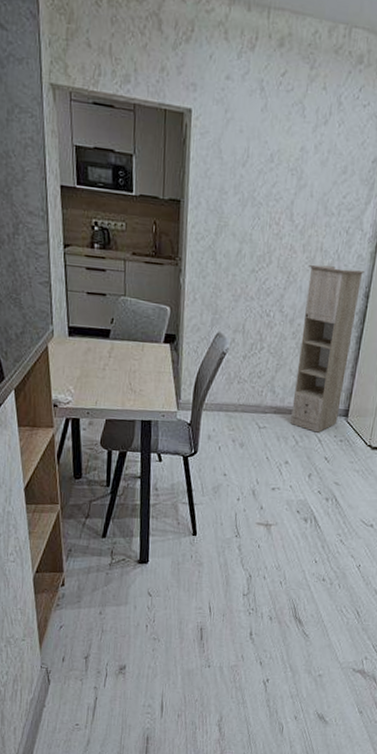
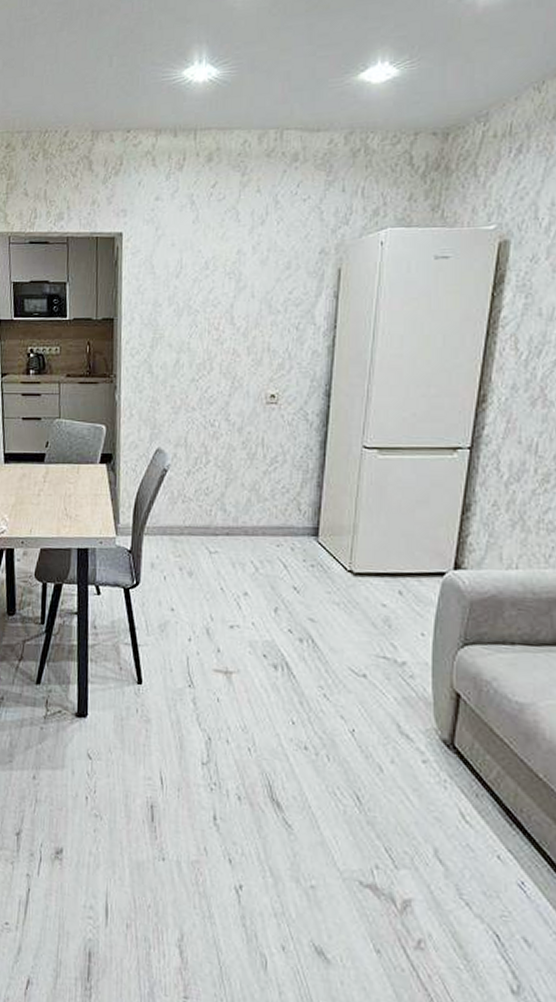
storage cabinet: present [290,264,365,433] -> none [247,366,323,557]

